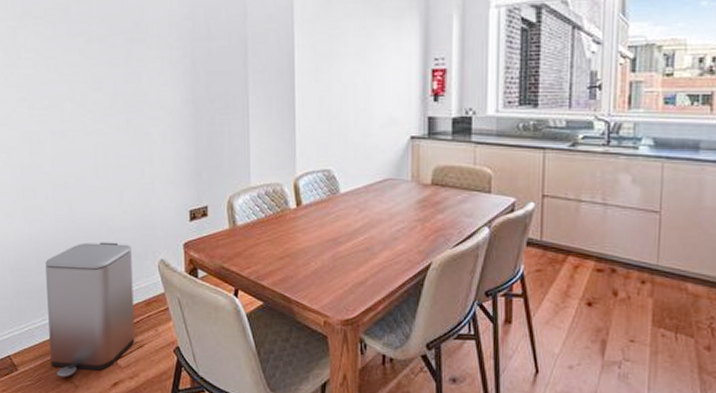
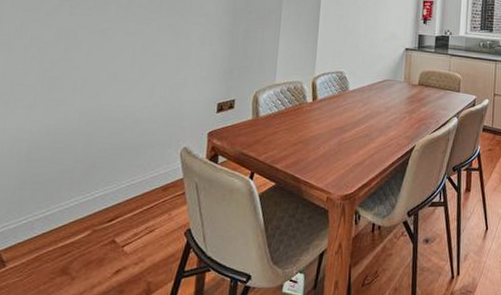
pedal bin: present [45,242,135,377] -> none [47,132,156,269]

